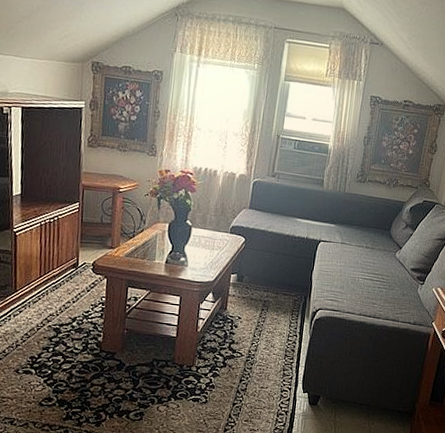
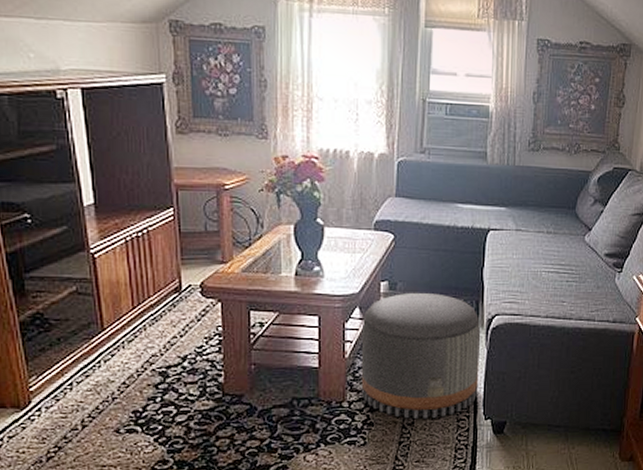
pouf: none [207,285,307,387] -> present [361,292,481,419]

